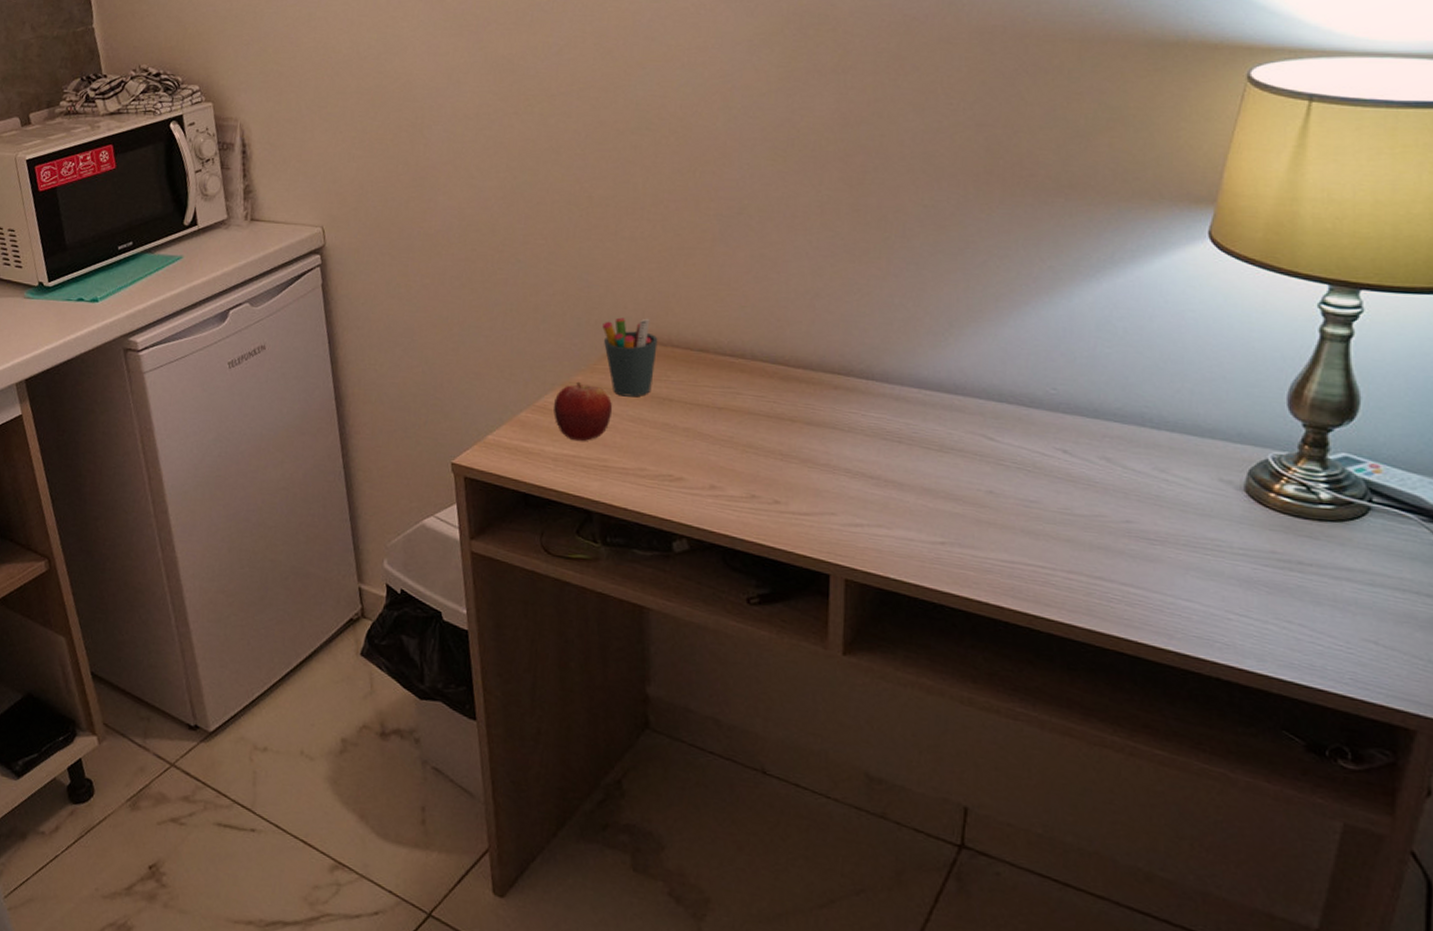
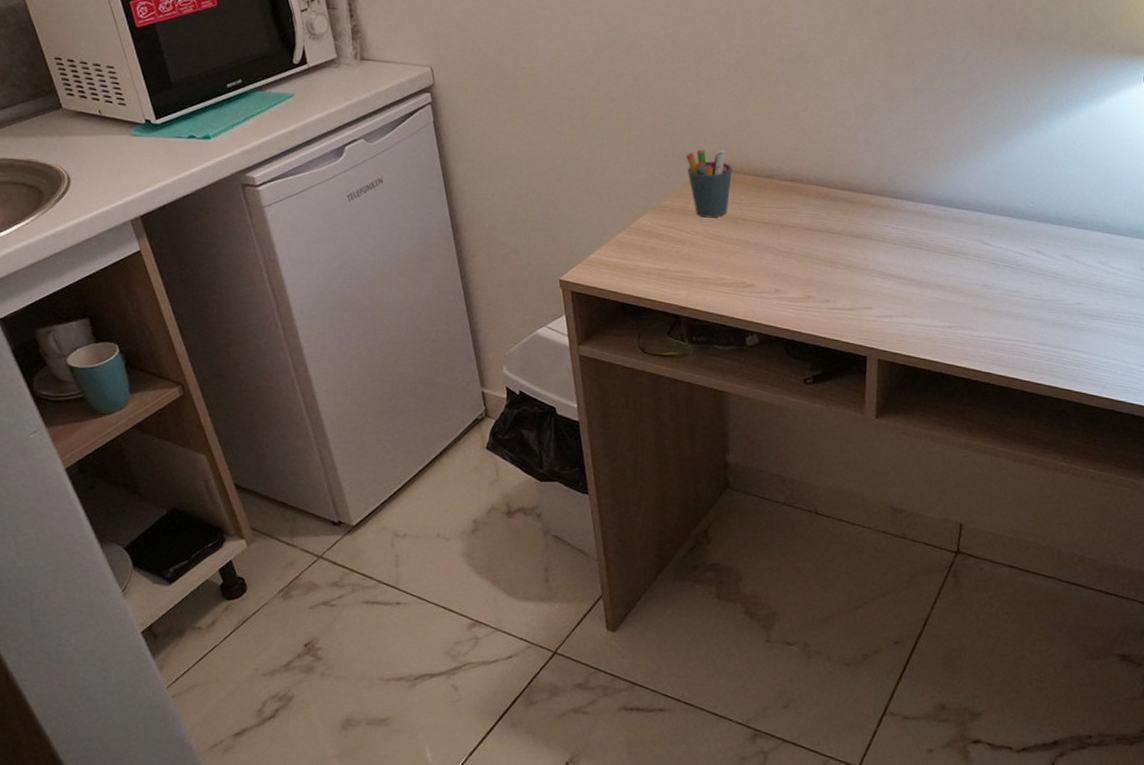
fruit: present [554,383,613,442] -> none [646,207,696,258]

